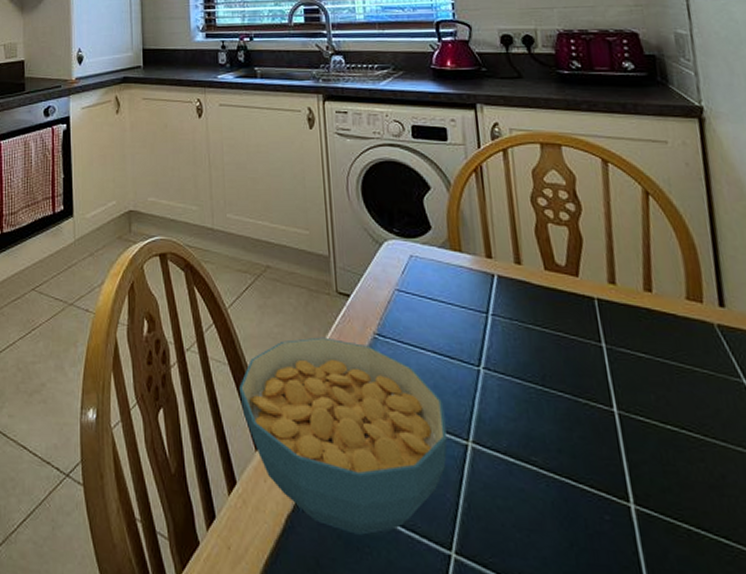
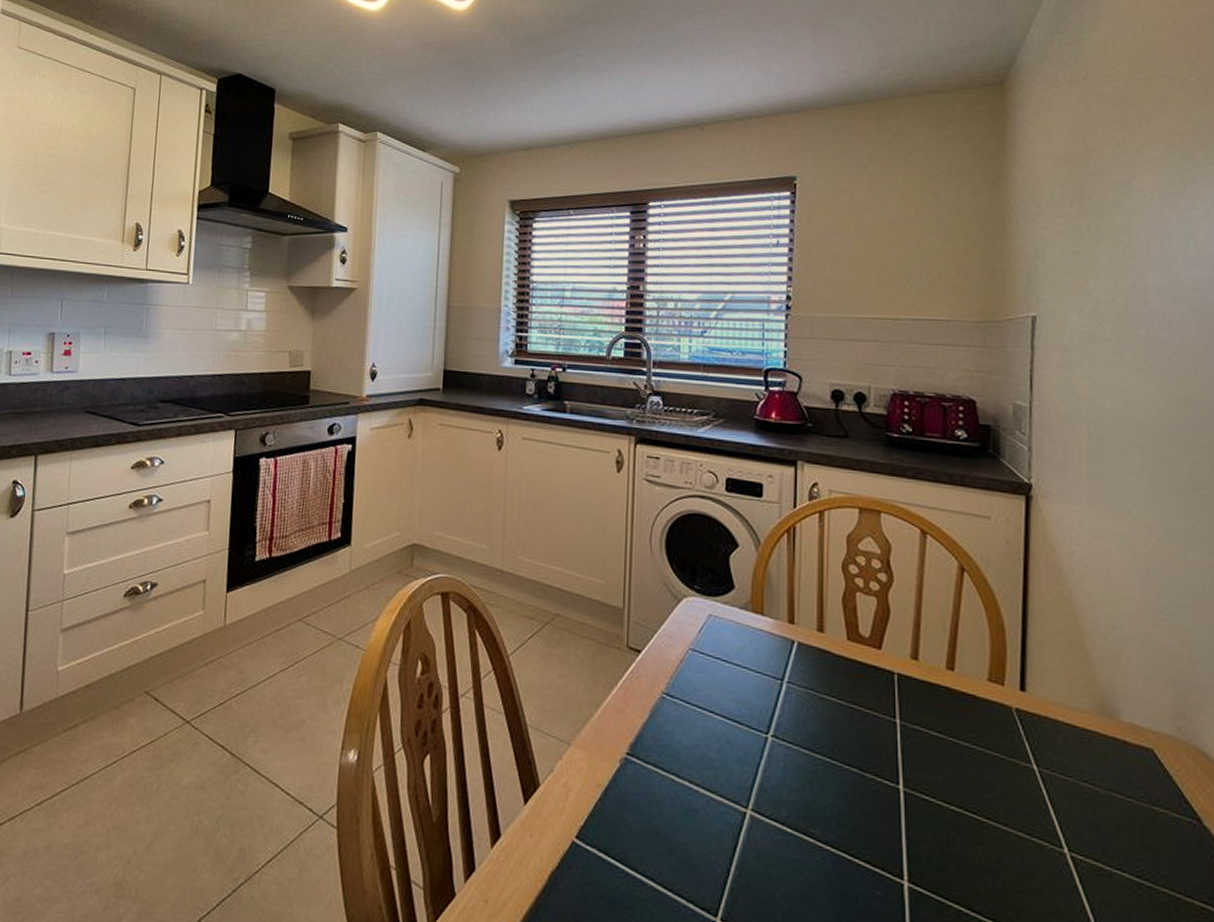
cereal bowl: present [239,337,448,535] -> none [513,692,726,896]

